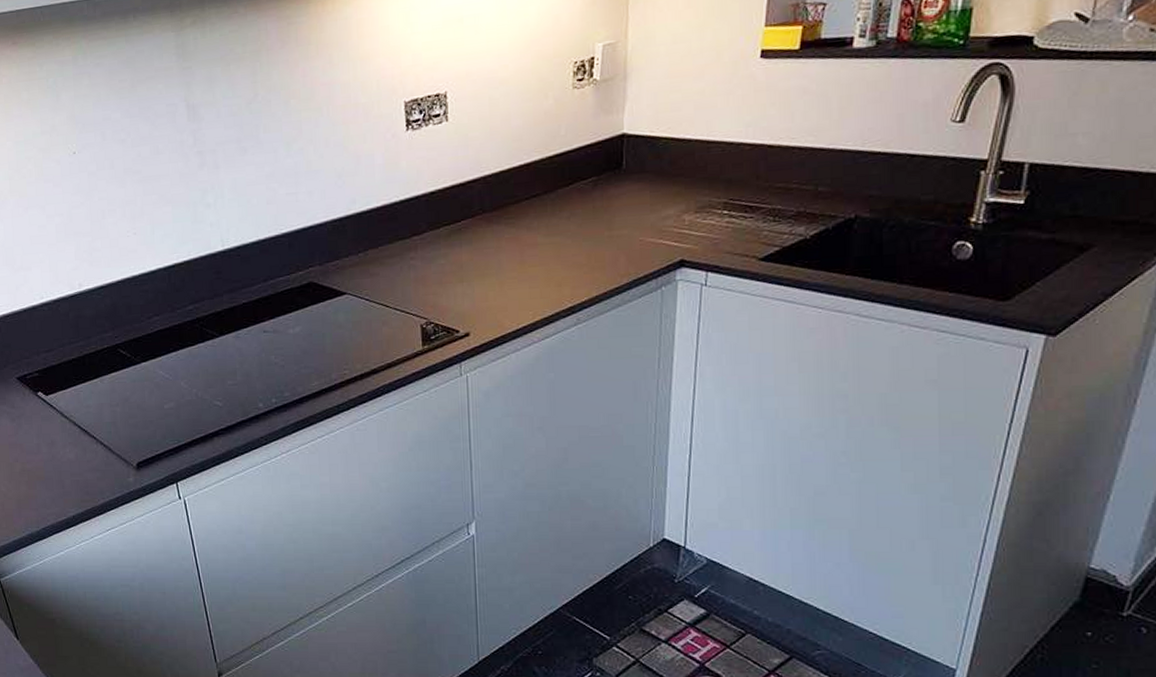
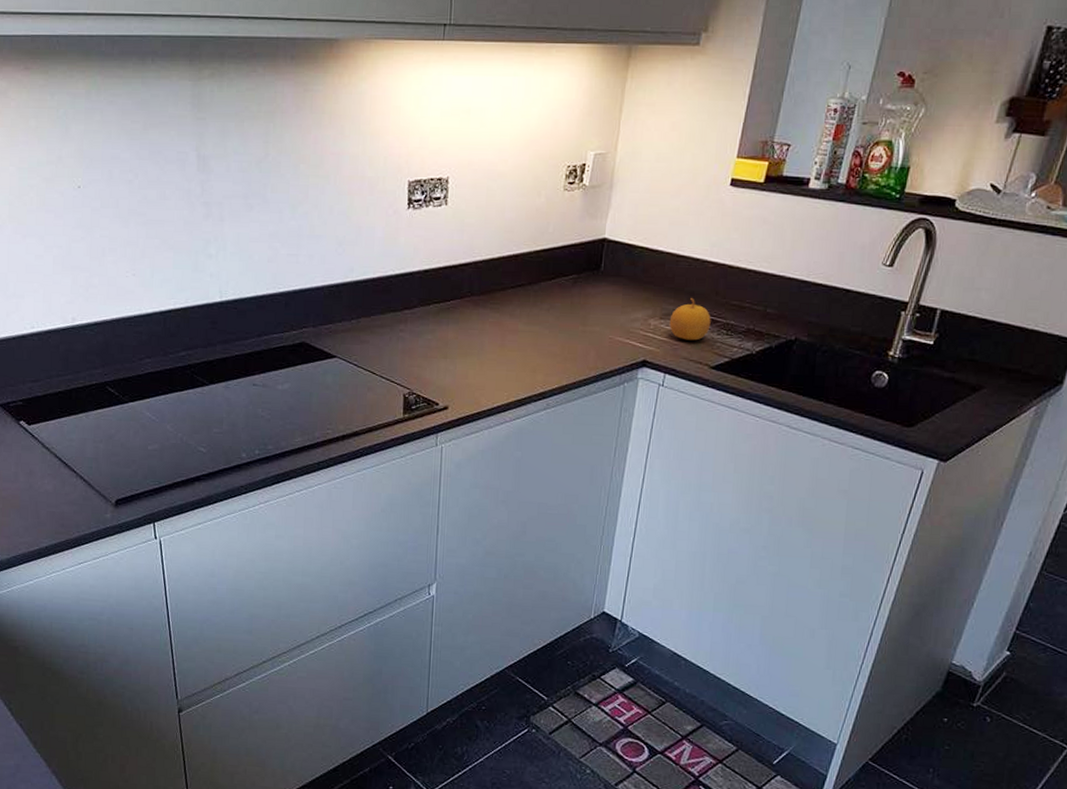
fruit: none [706,186,754,233] -> present [669,298,711,341]

